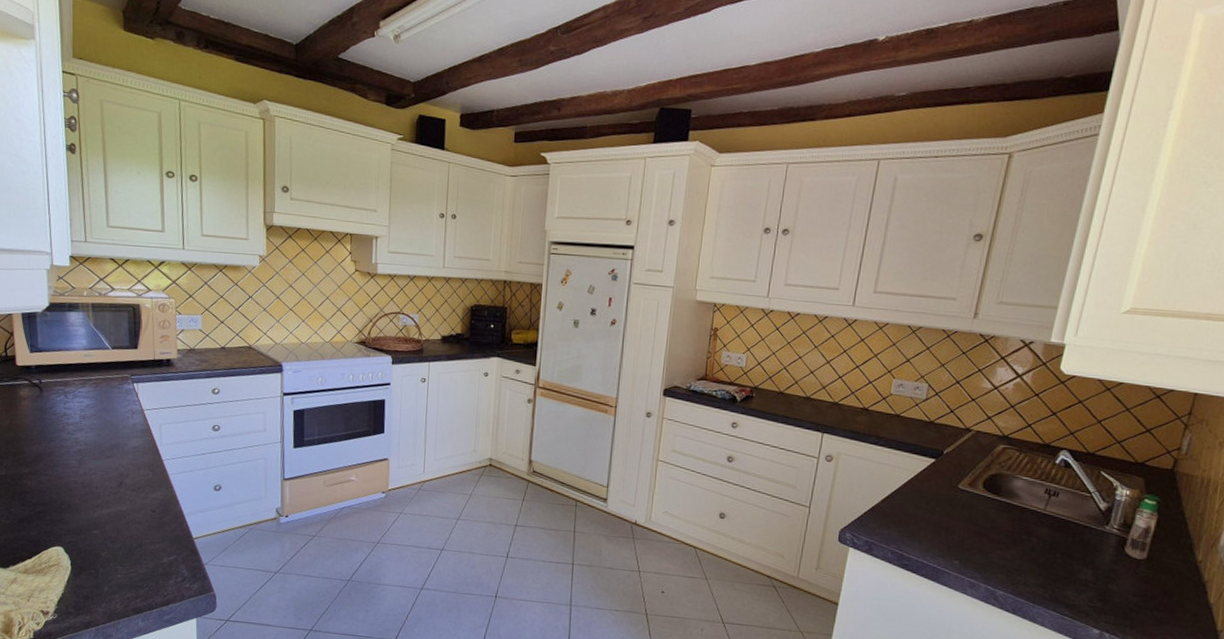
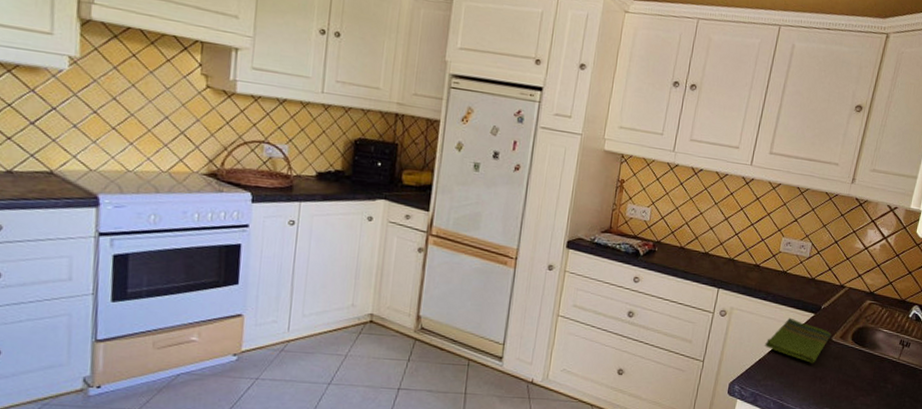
dish towel: none [878,463,958,512] -> present [765,317,832,363]

